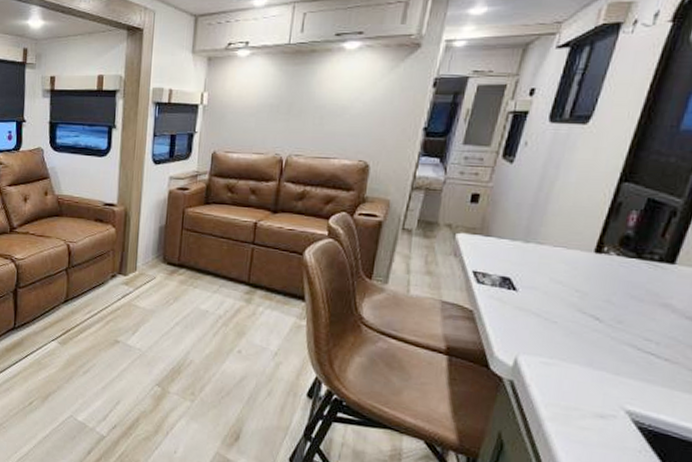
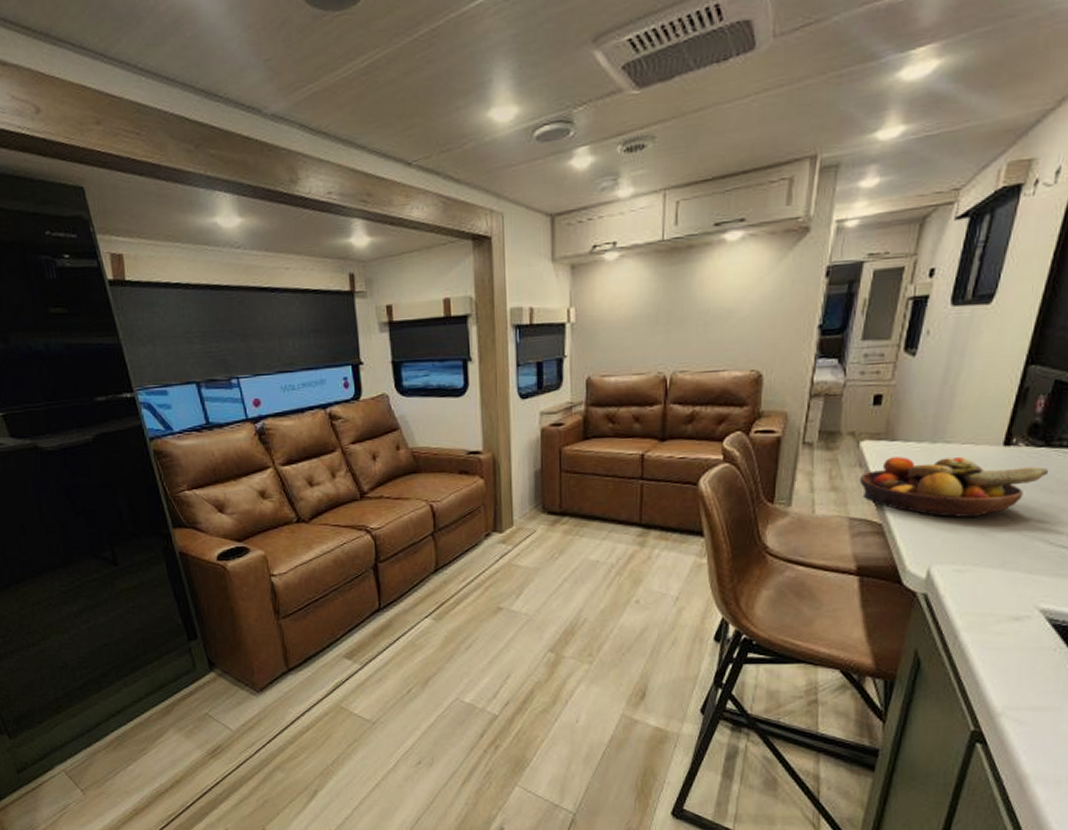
fruit bowl: none [453,251,640,316] -> present [859,457,1049,518]

